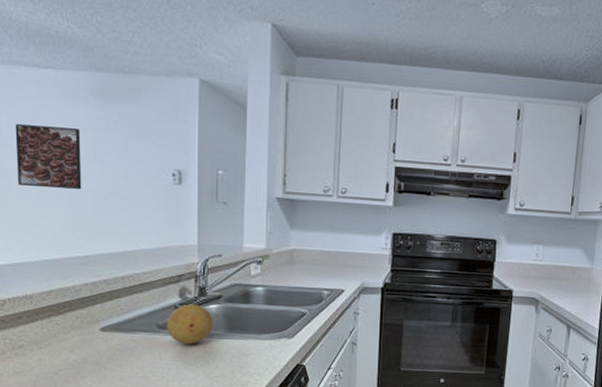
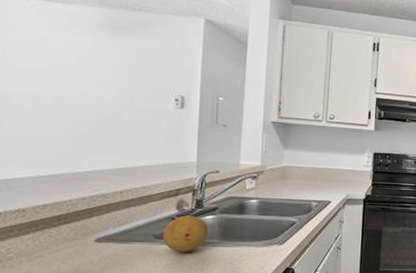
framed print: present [15,124,82,189] -> none [18,50,87,111]

